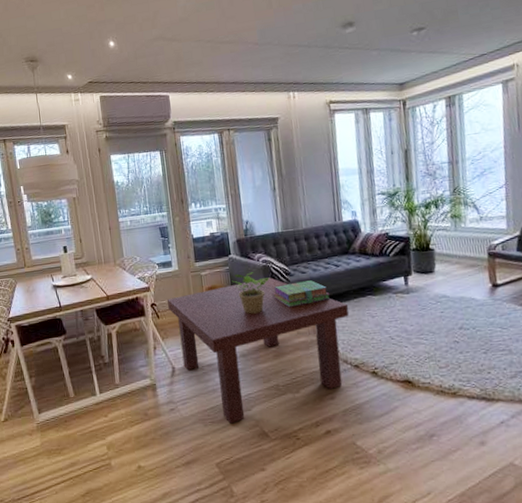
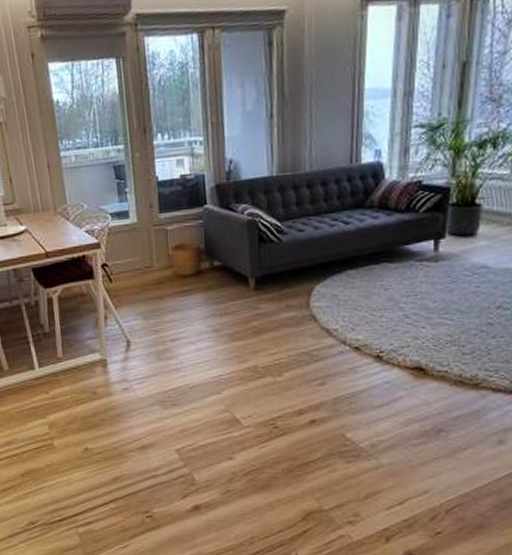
coffee table: present [167,277,349,424] -> none [122,235,356,408]
potted plant: present [233,272,270,314] -> none [208,228,256,281]
stack of books: present [273,280,331,308] -> none [258,241,333,275]

